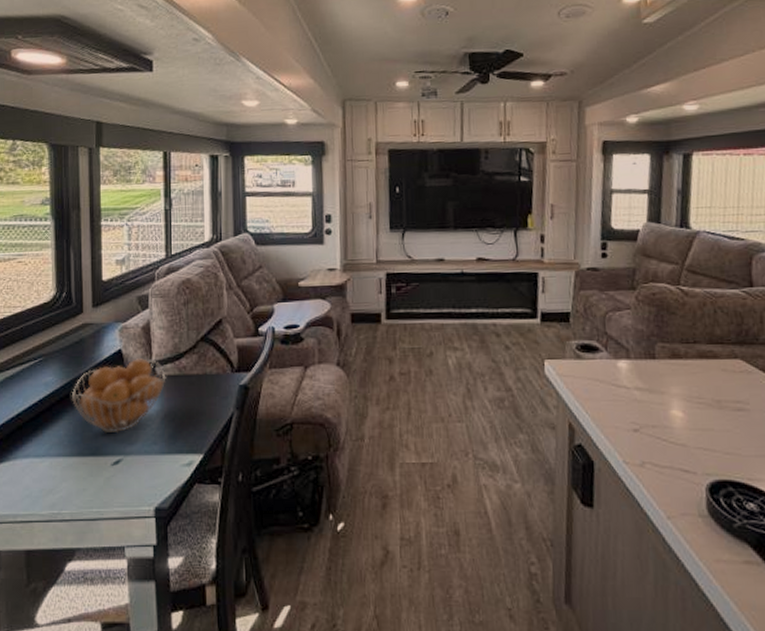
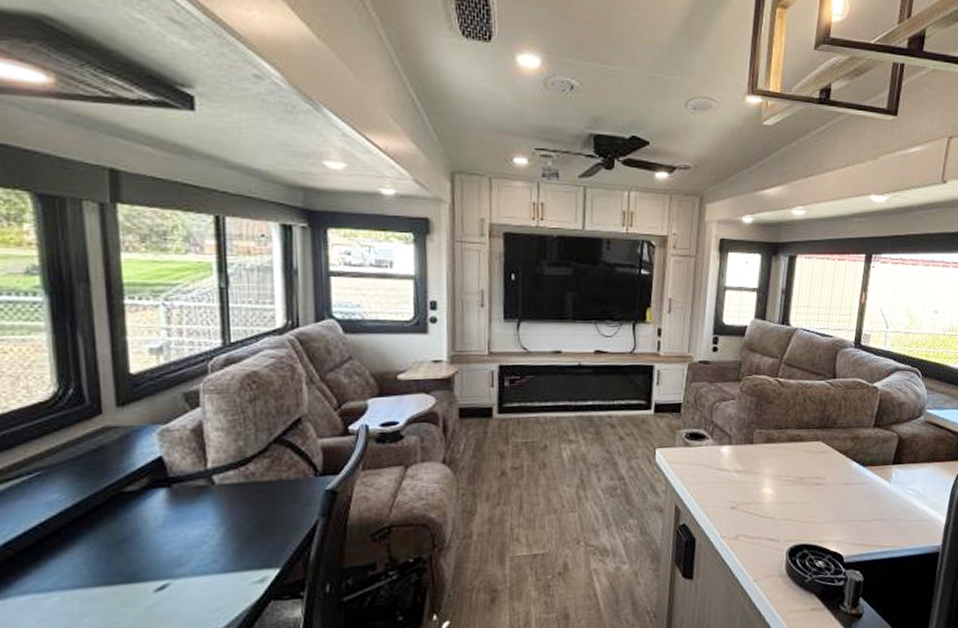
fruit basket: present [71,357,166,434] -> none [89,464,228,555]

